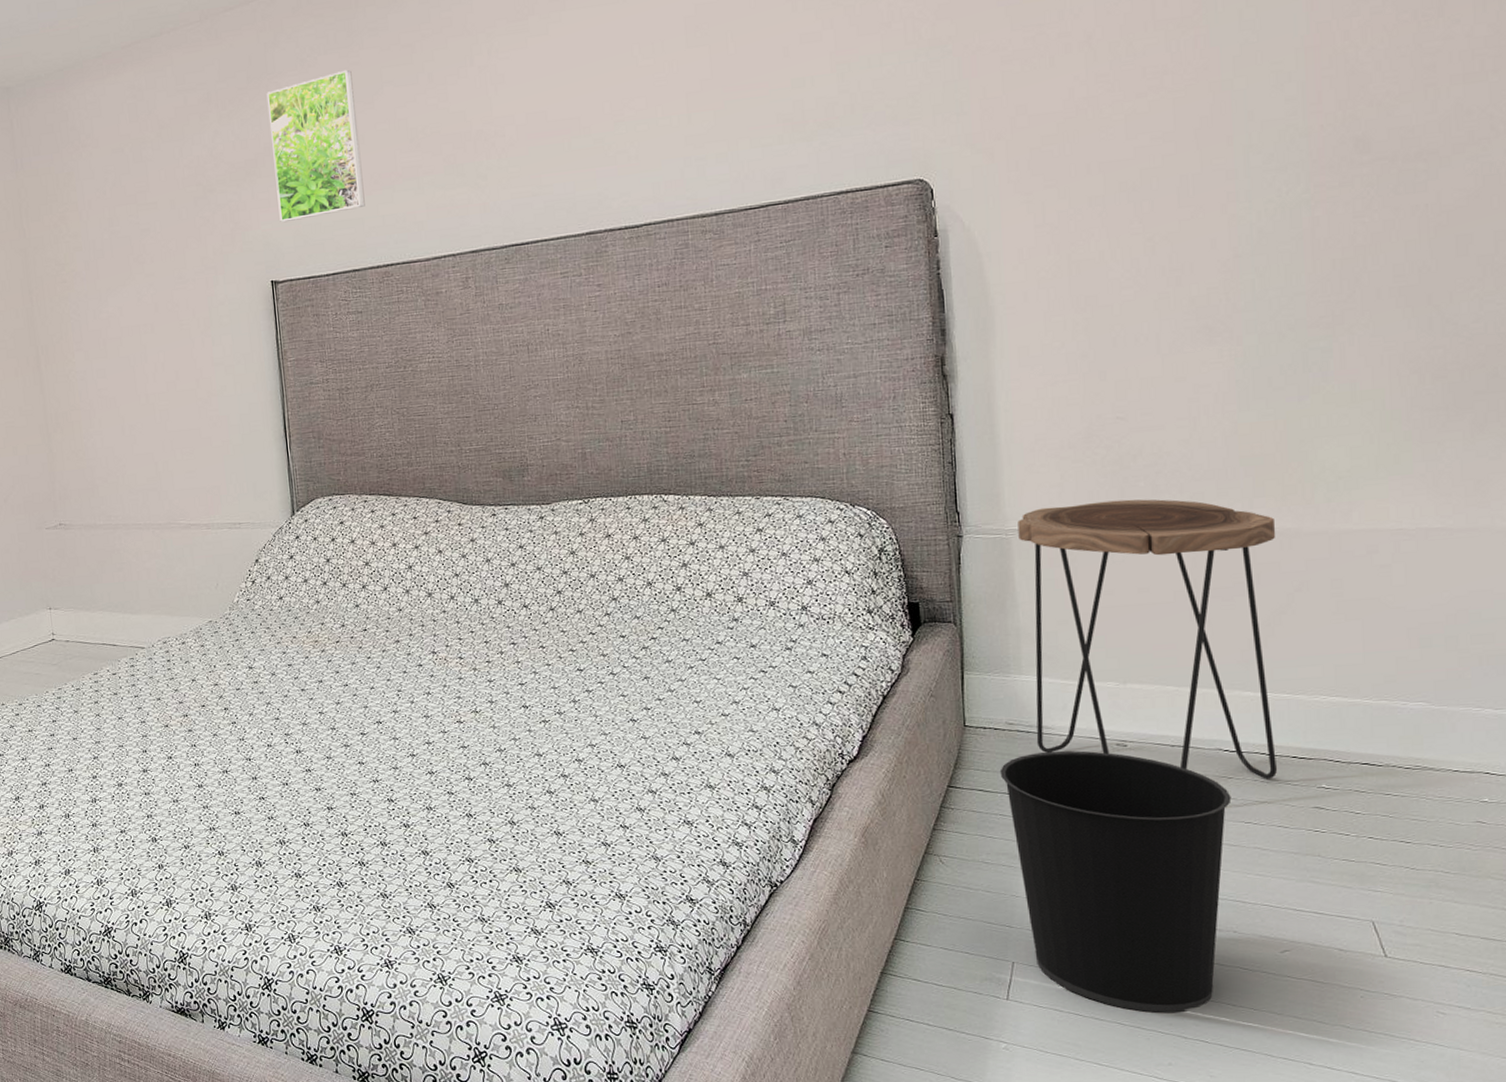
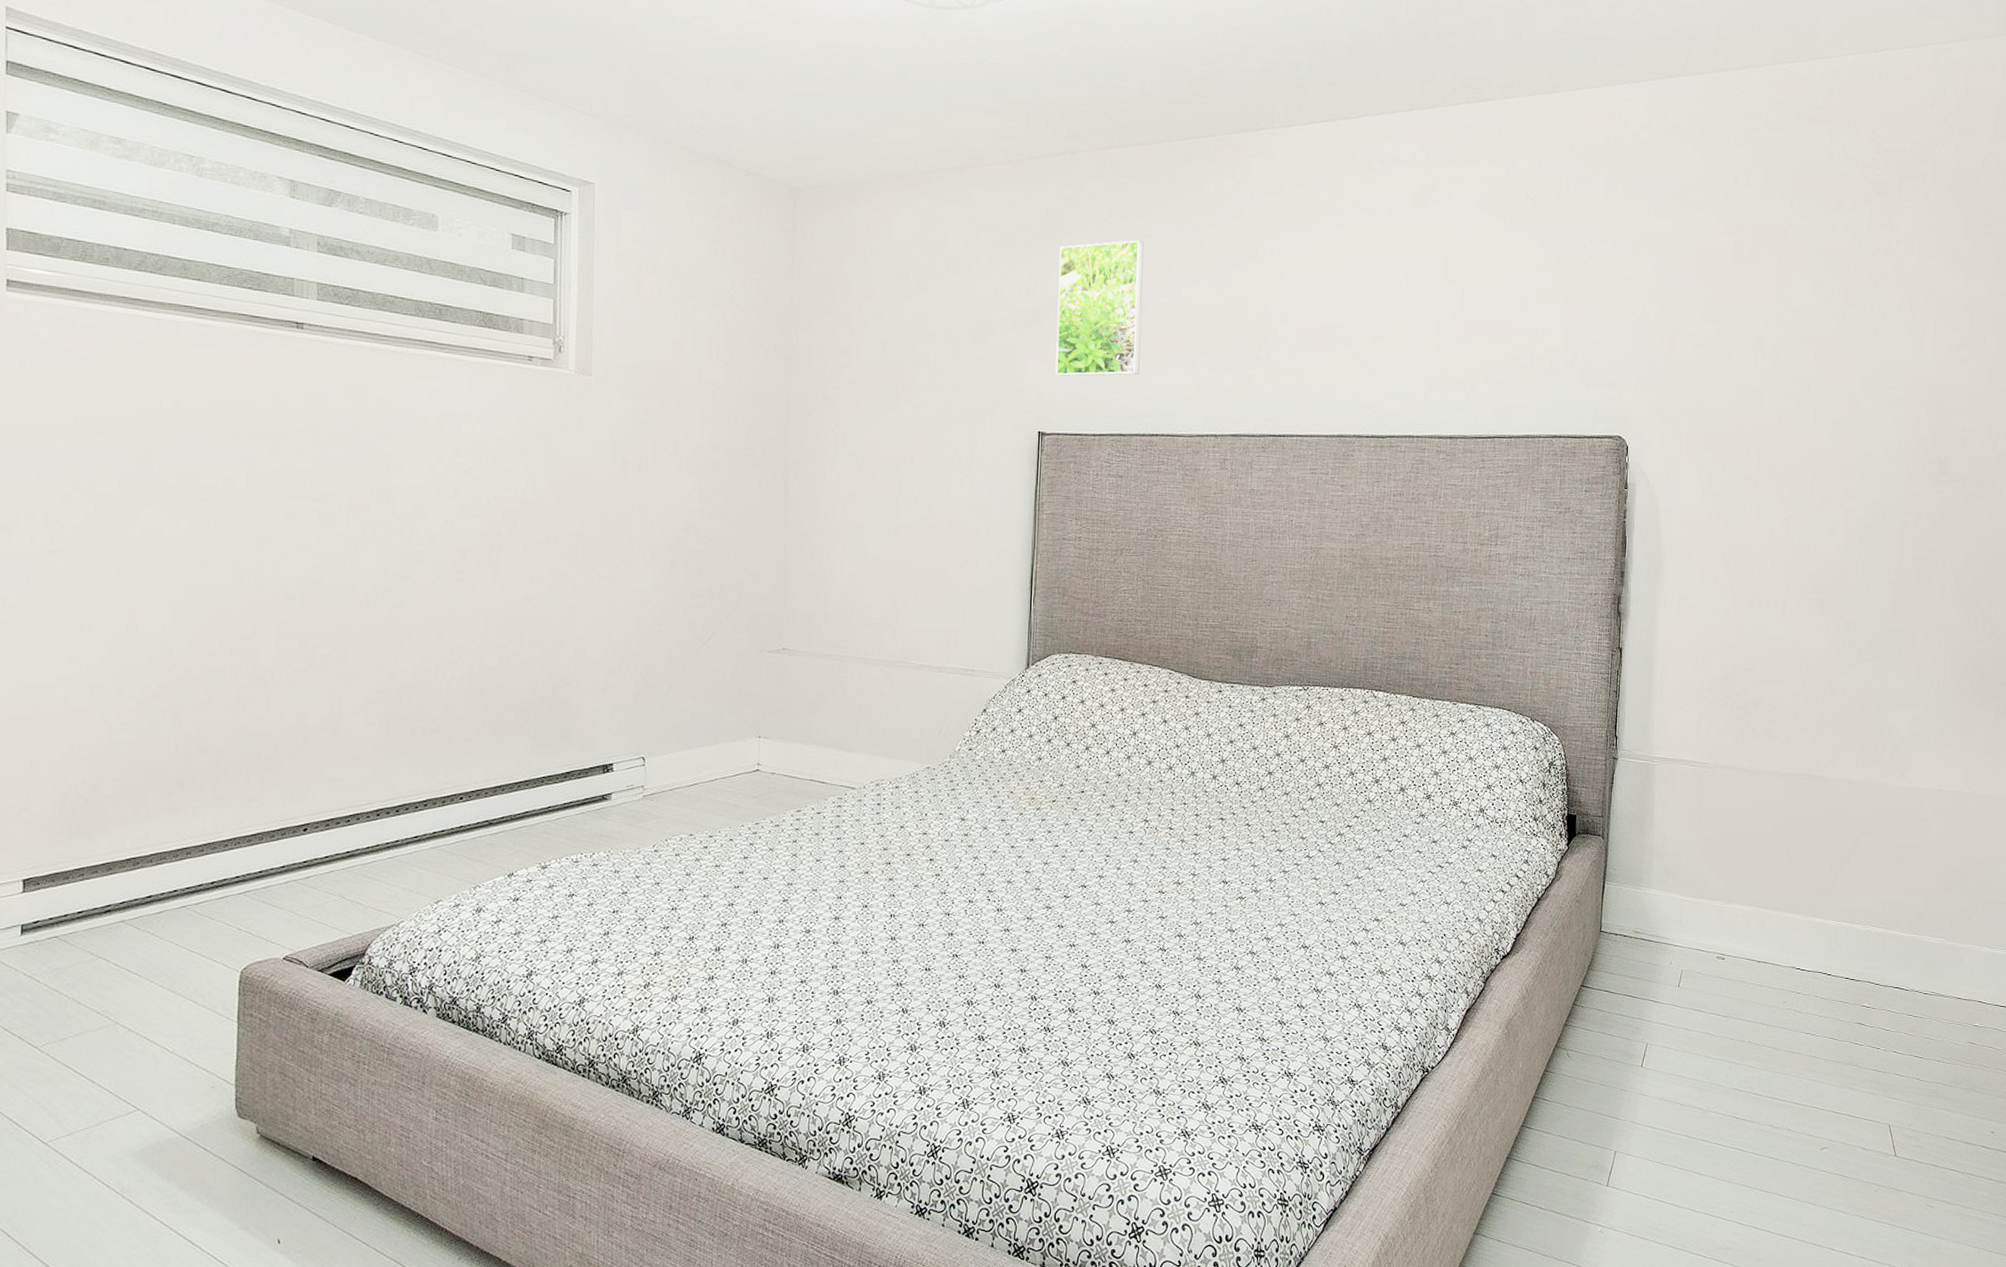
wastebasket: present [999,750,1232,1013] -> none [1623,959,1798,1202]
side table: present [1017,499,1278,779] -> none [1655,740,1853,996]

